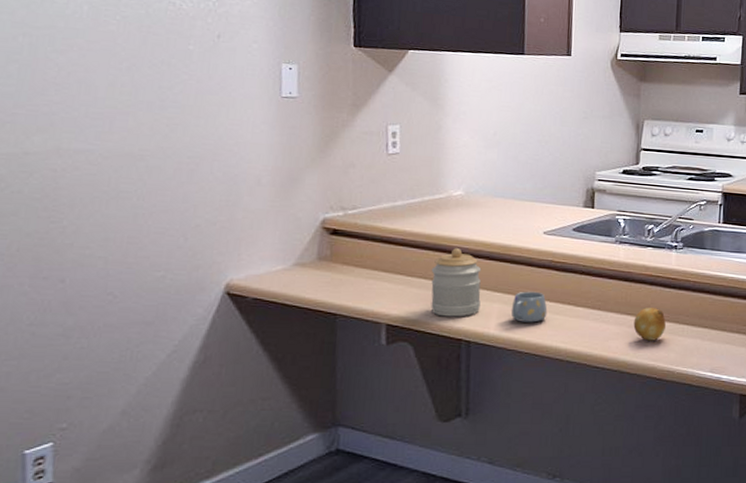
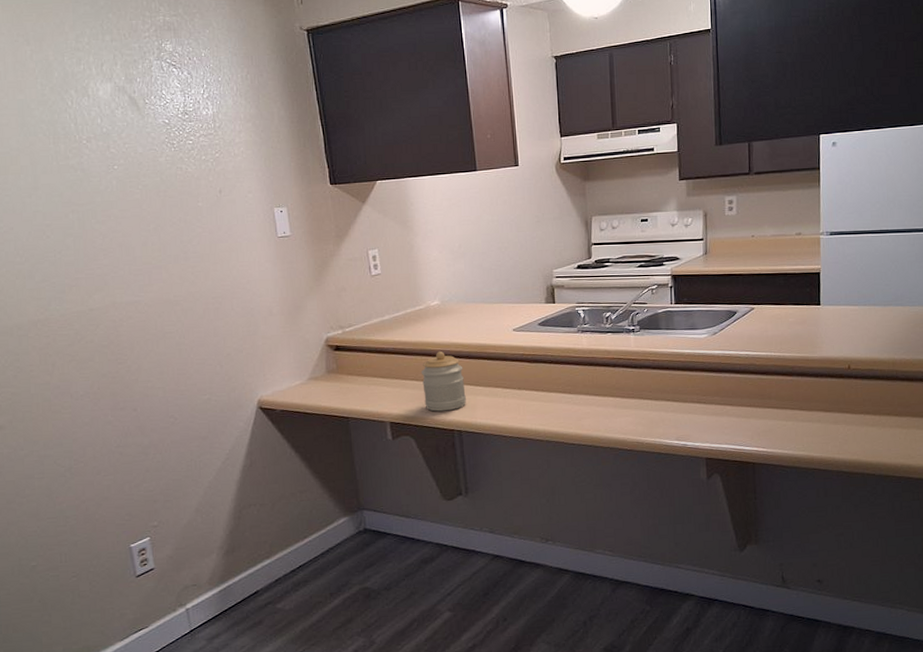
mug: present [511,291,548,323] -> none [493,382,525,411]
fruit: present [633,308,666,341] -> none [602,387,631,417]

